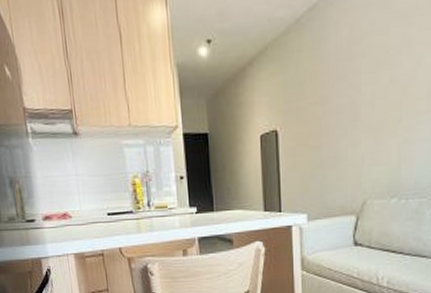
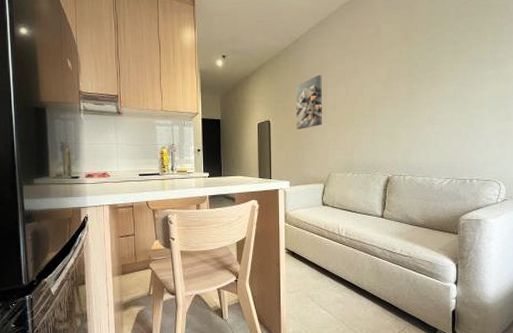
wall art: none [314,55,353,140] -> present [296,74,322,129]

